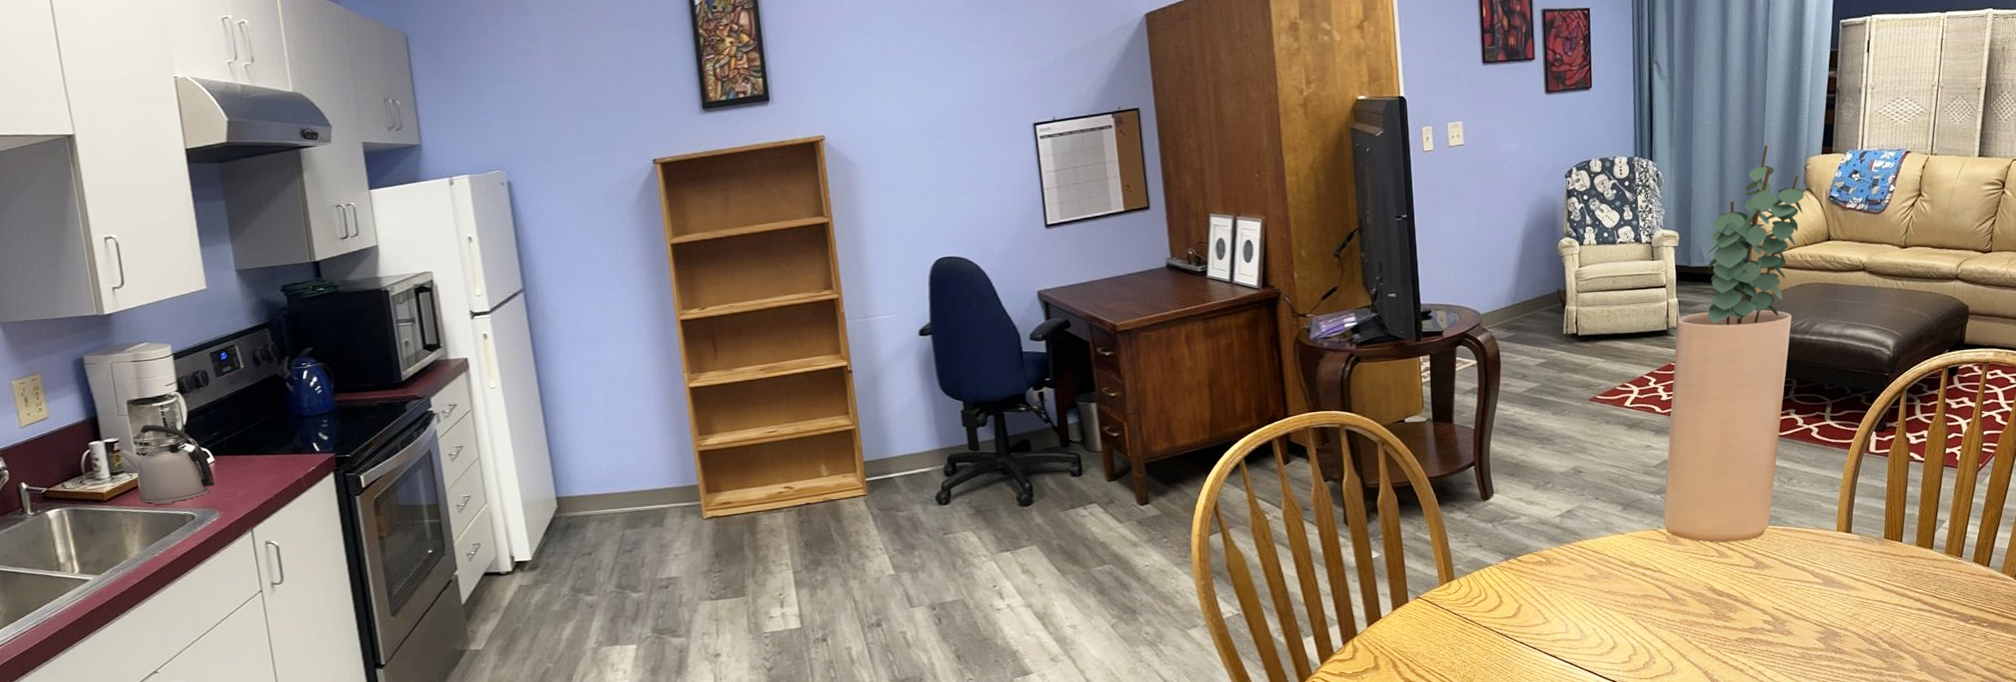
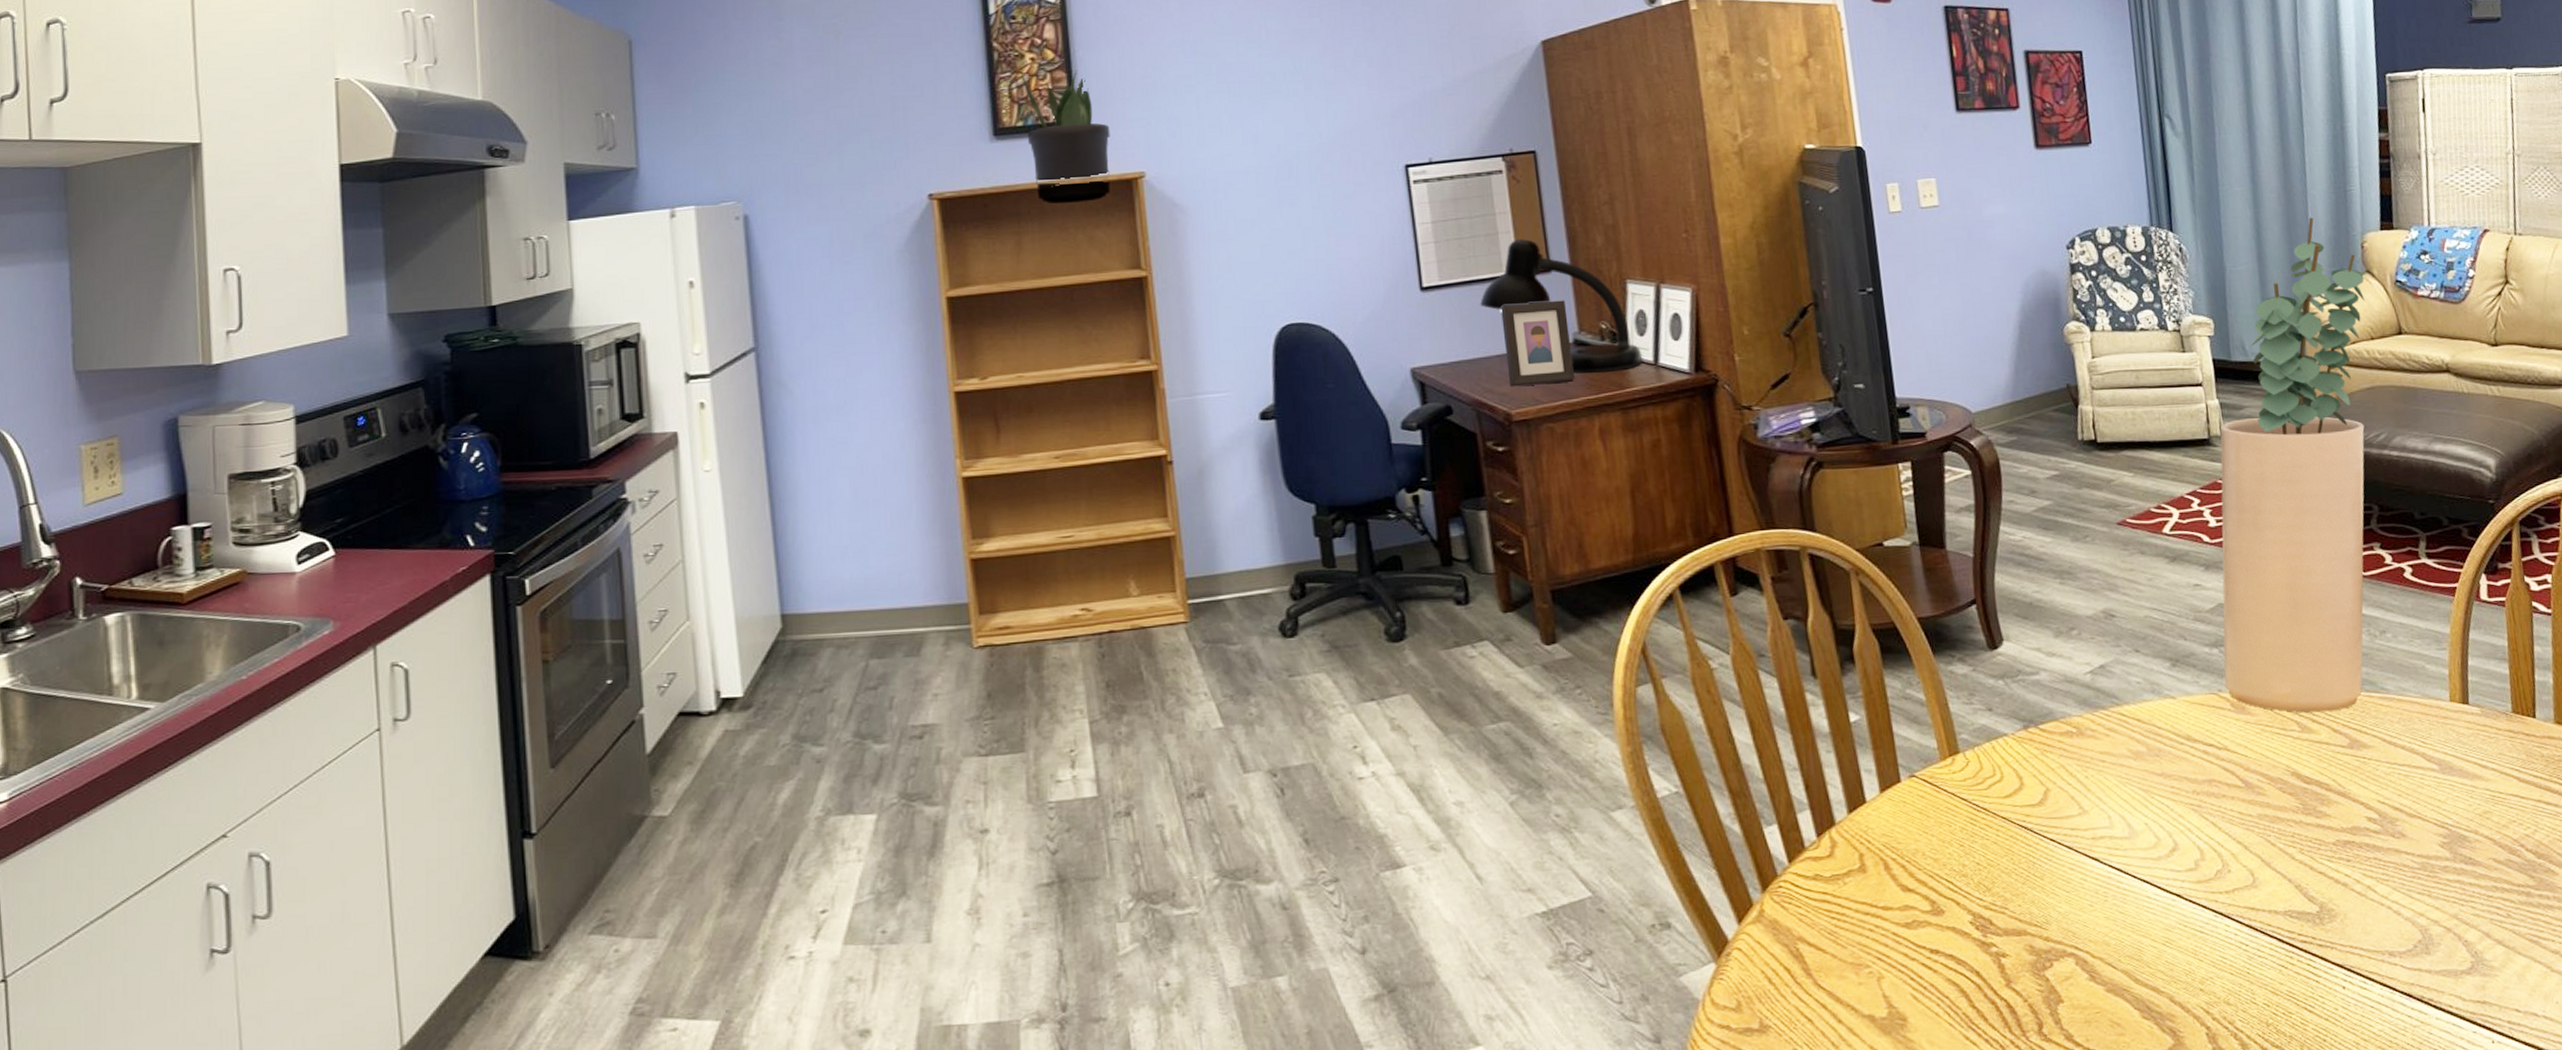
kettle: present [119,424,215,507] -> none [209,505,332,613]
planter: none [722,50,798,165] -> present [1020,69,1111,205]
desk lamp: none [1093,182,1221,291] -> present [1480,239,1643,373]
picture frame: none [1109,232,1167,304] -> present [1501,300,1575,387]

